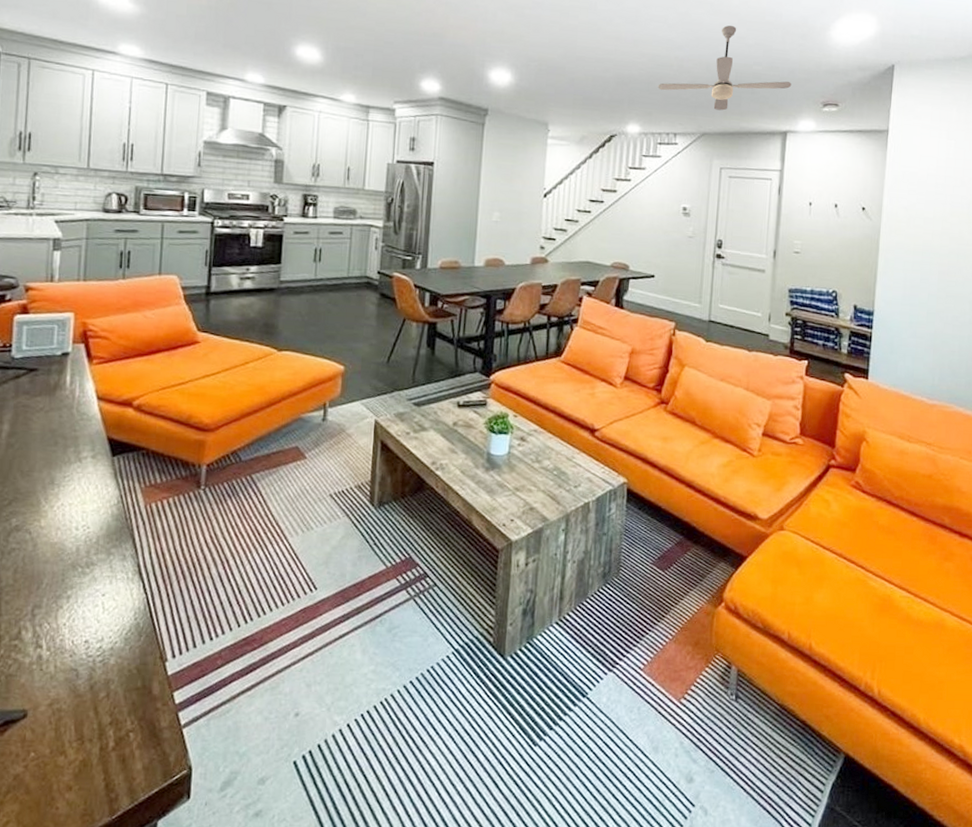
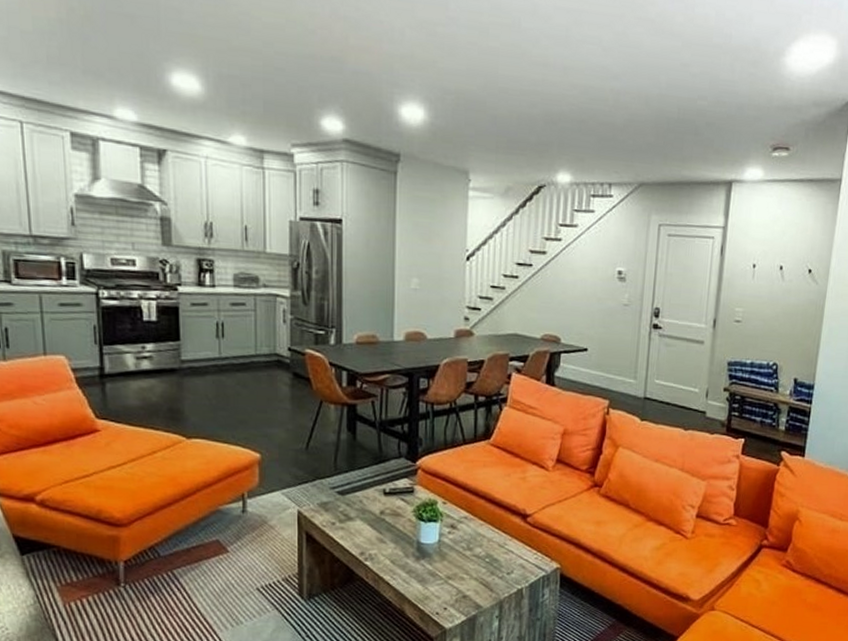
ceiling fan: present [658,25,792,111] -> none [591,48,740,156]

